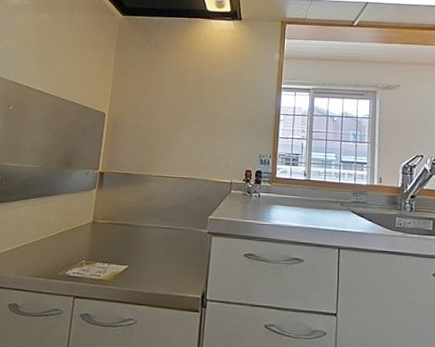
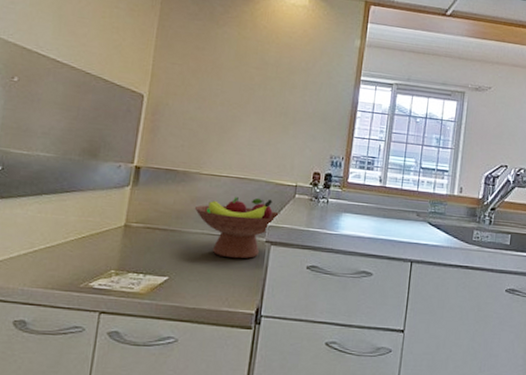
fruit bowl: none [147,194,219,249] -> present [194,197,281,259]

